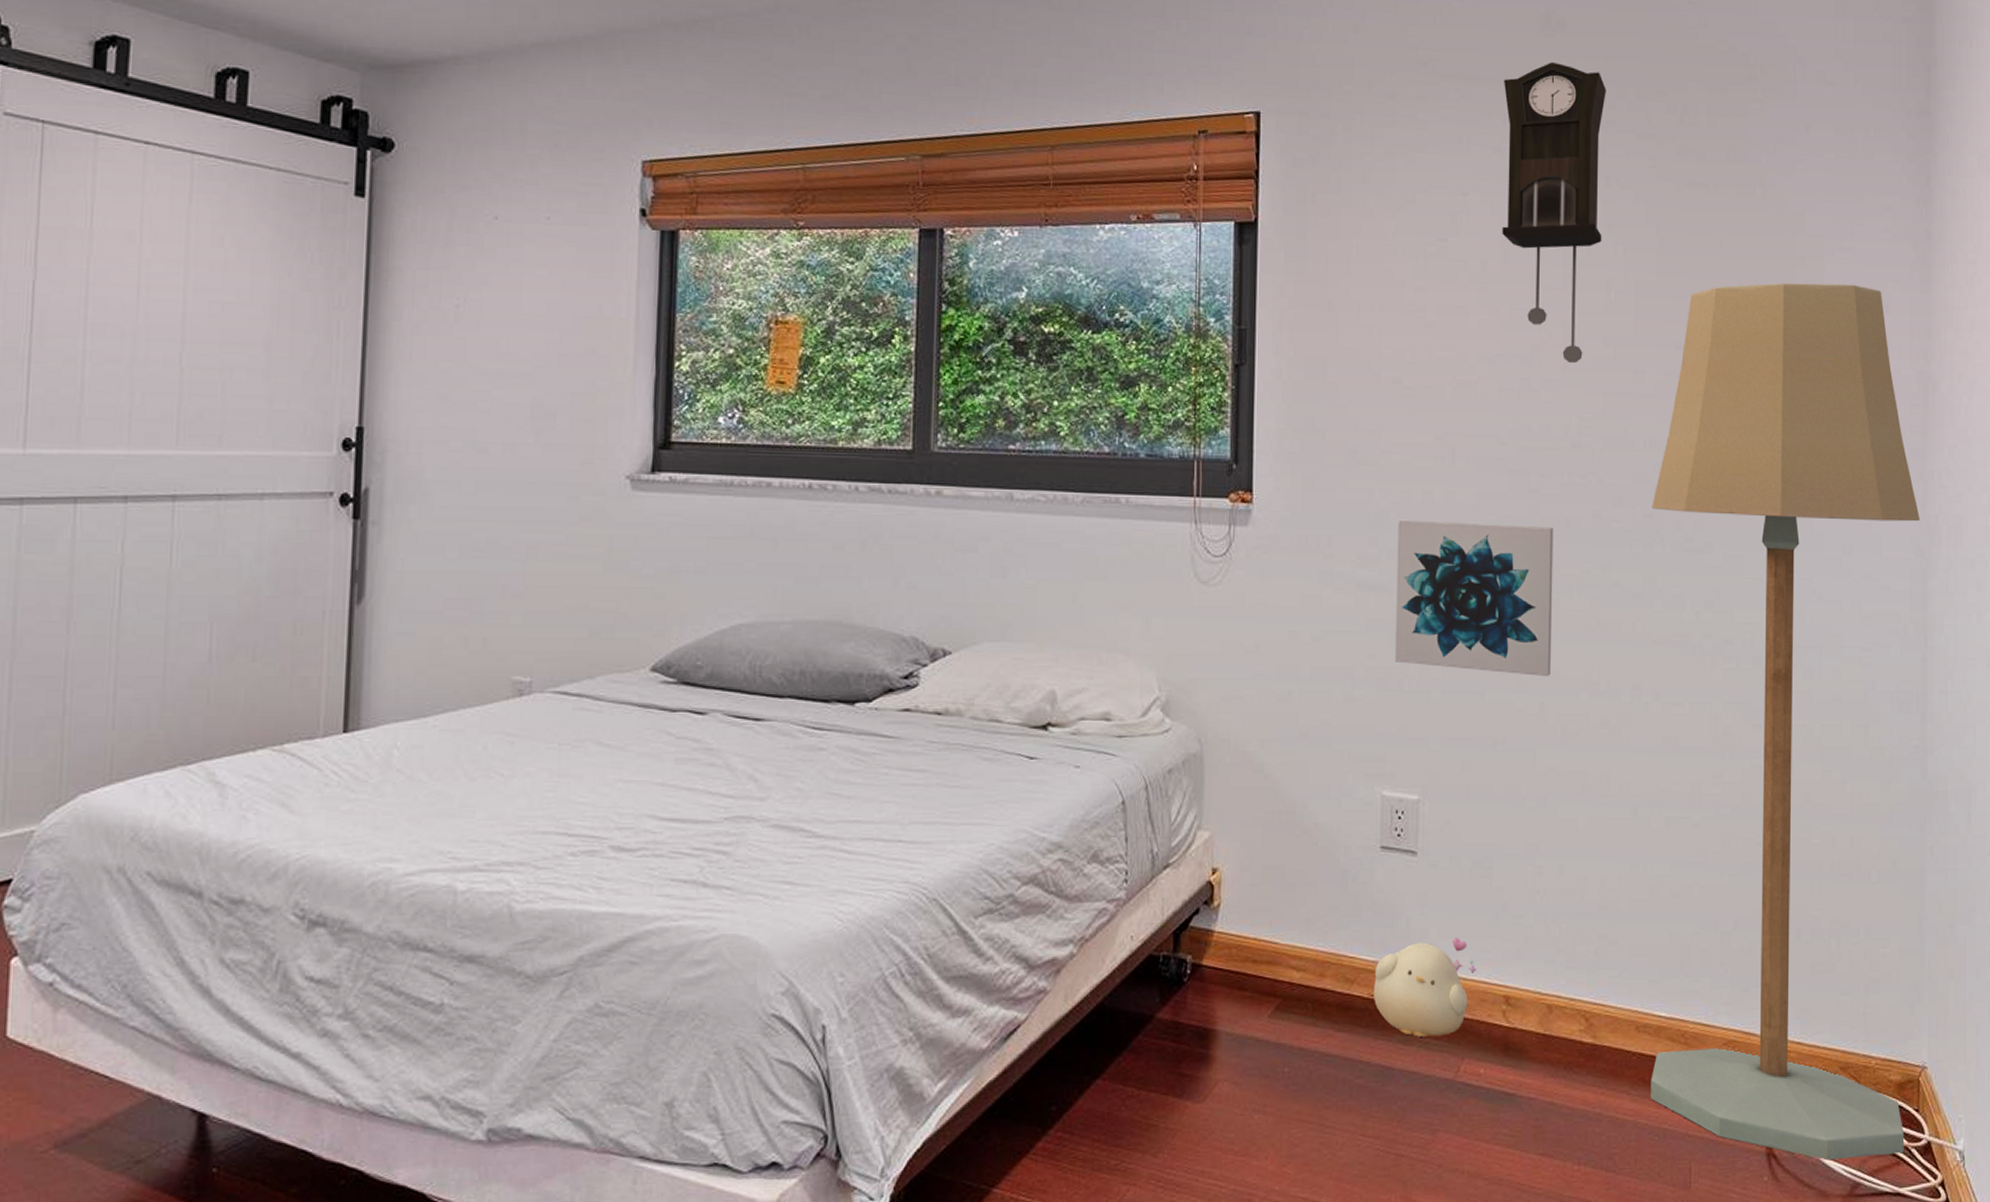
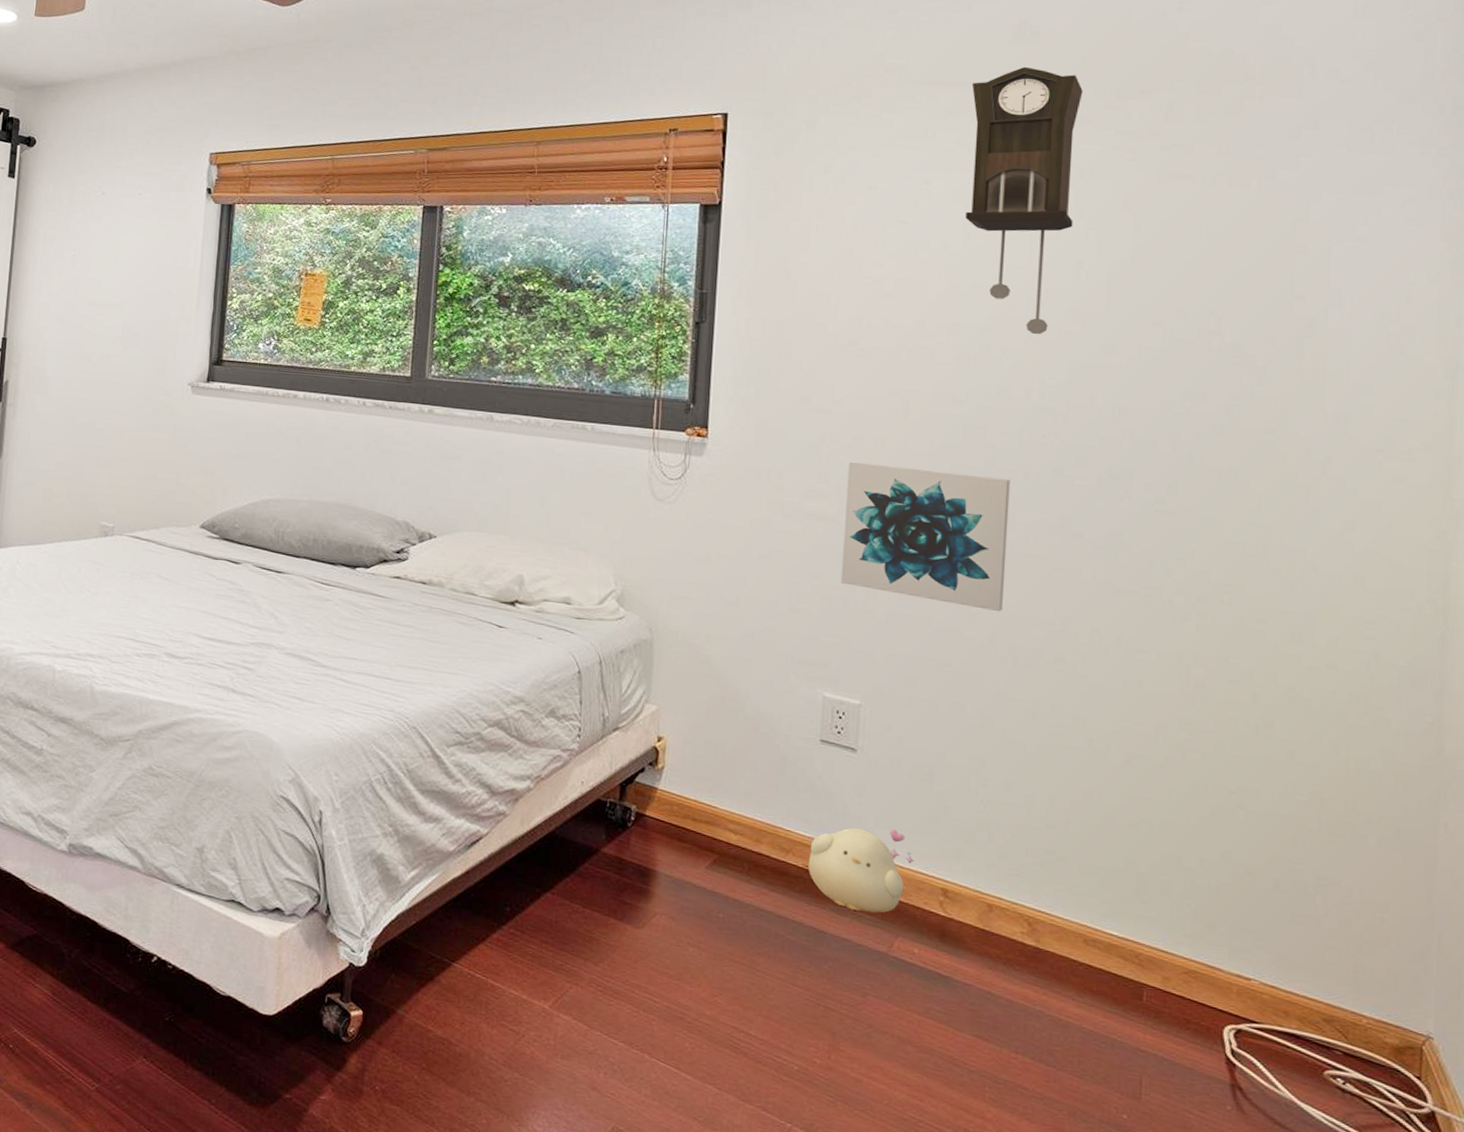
floor lamp: present [1650,283,1920,1161] -> none [1098,269,1443,1117]

